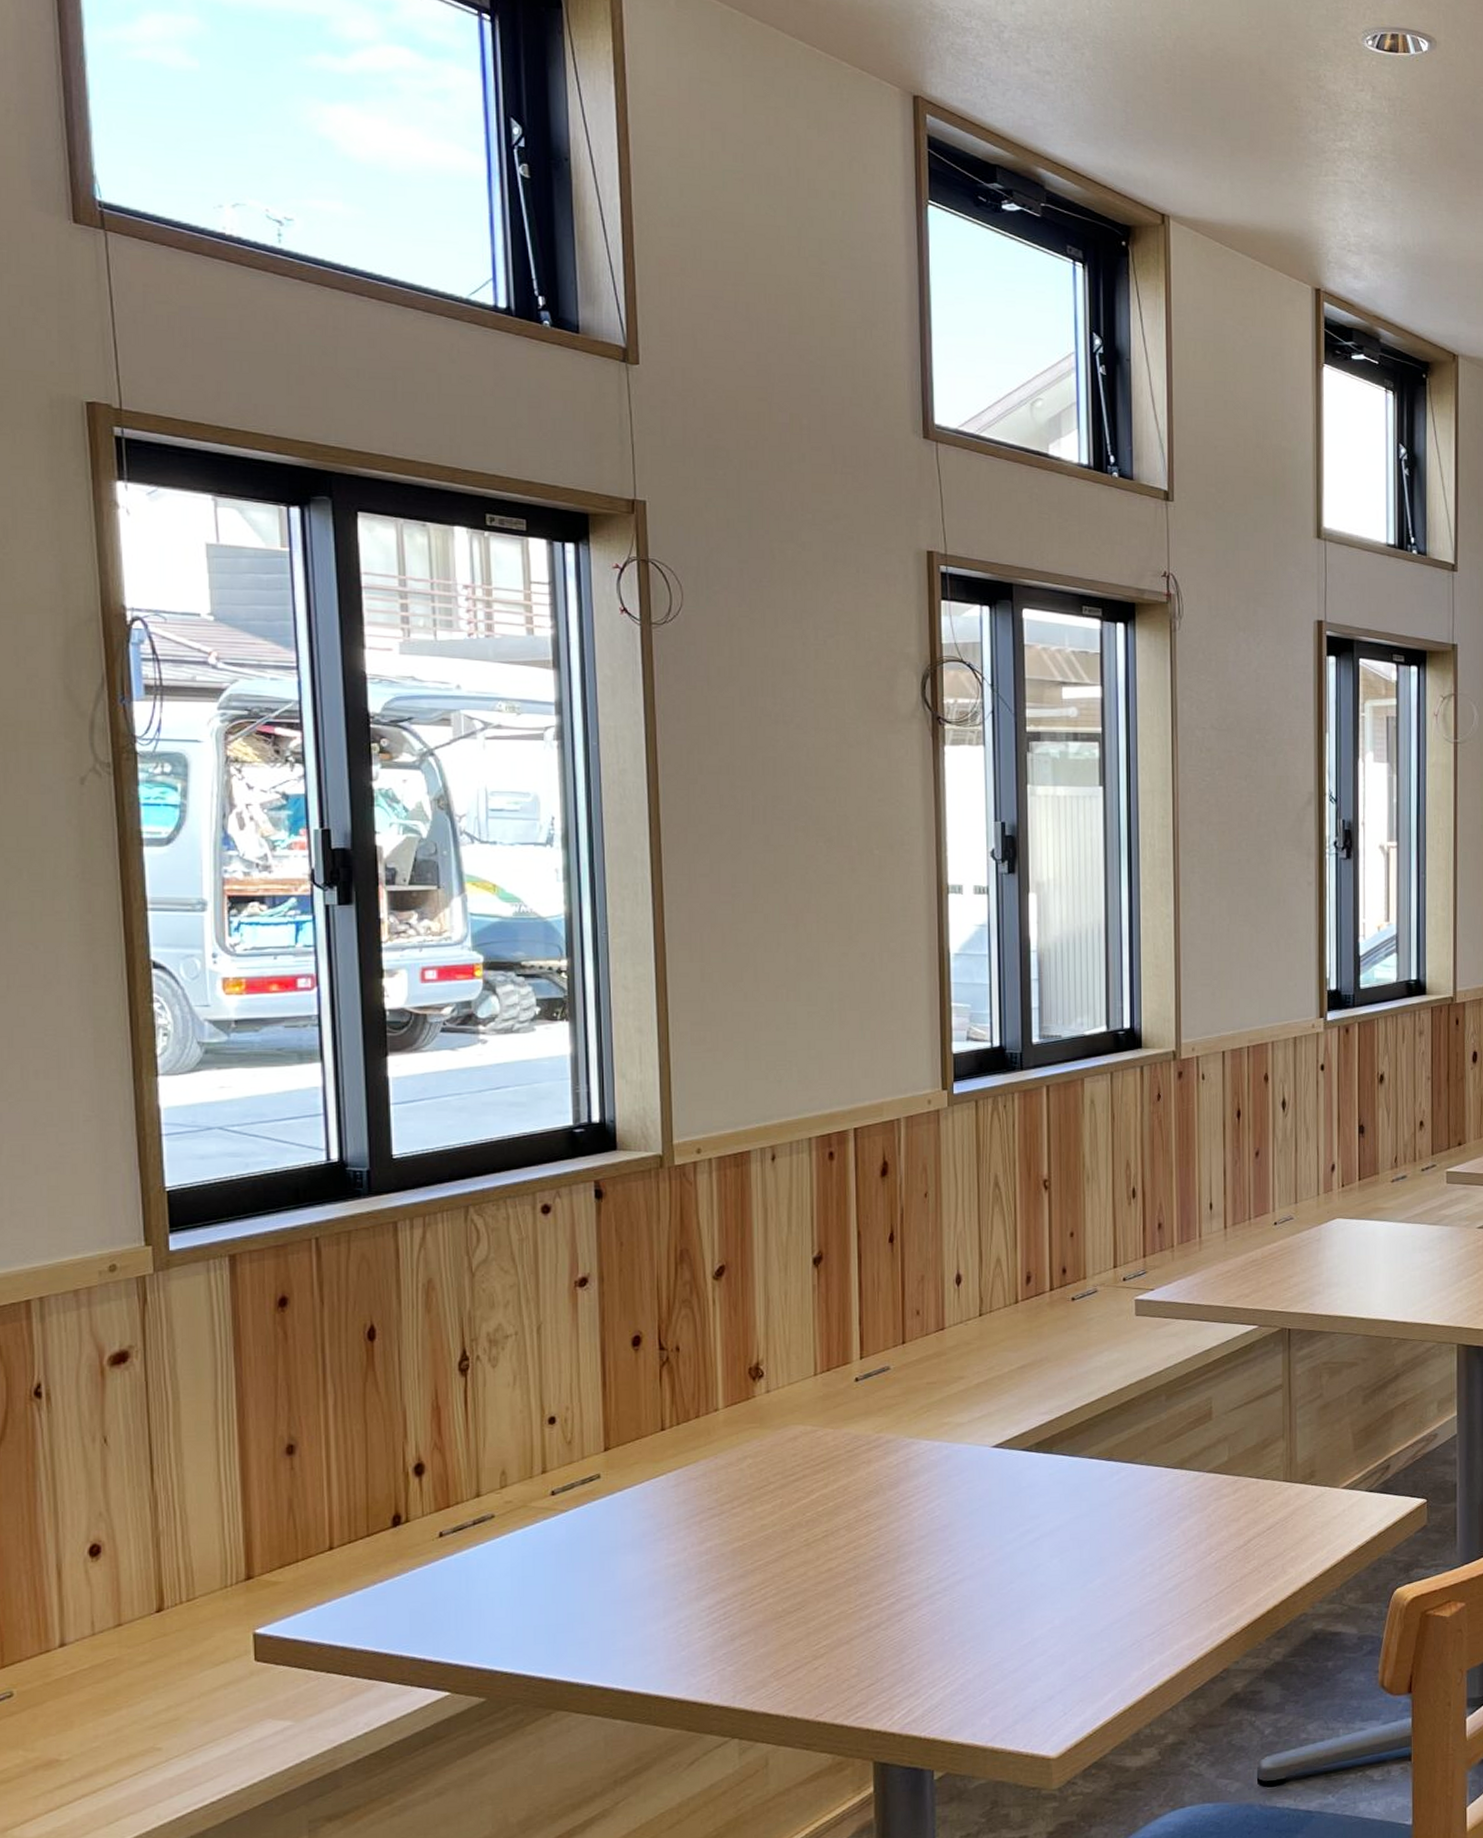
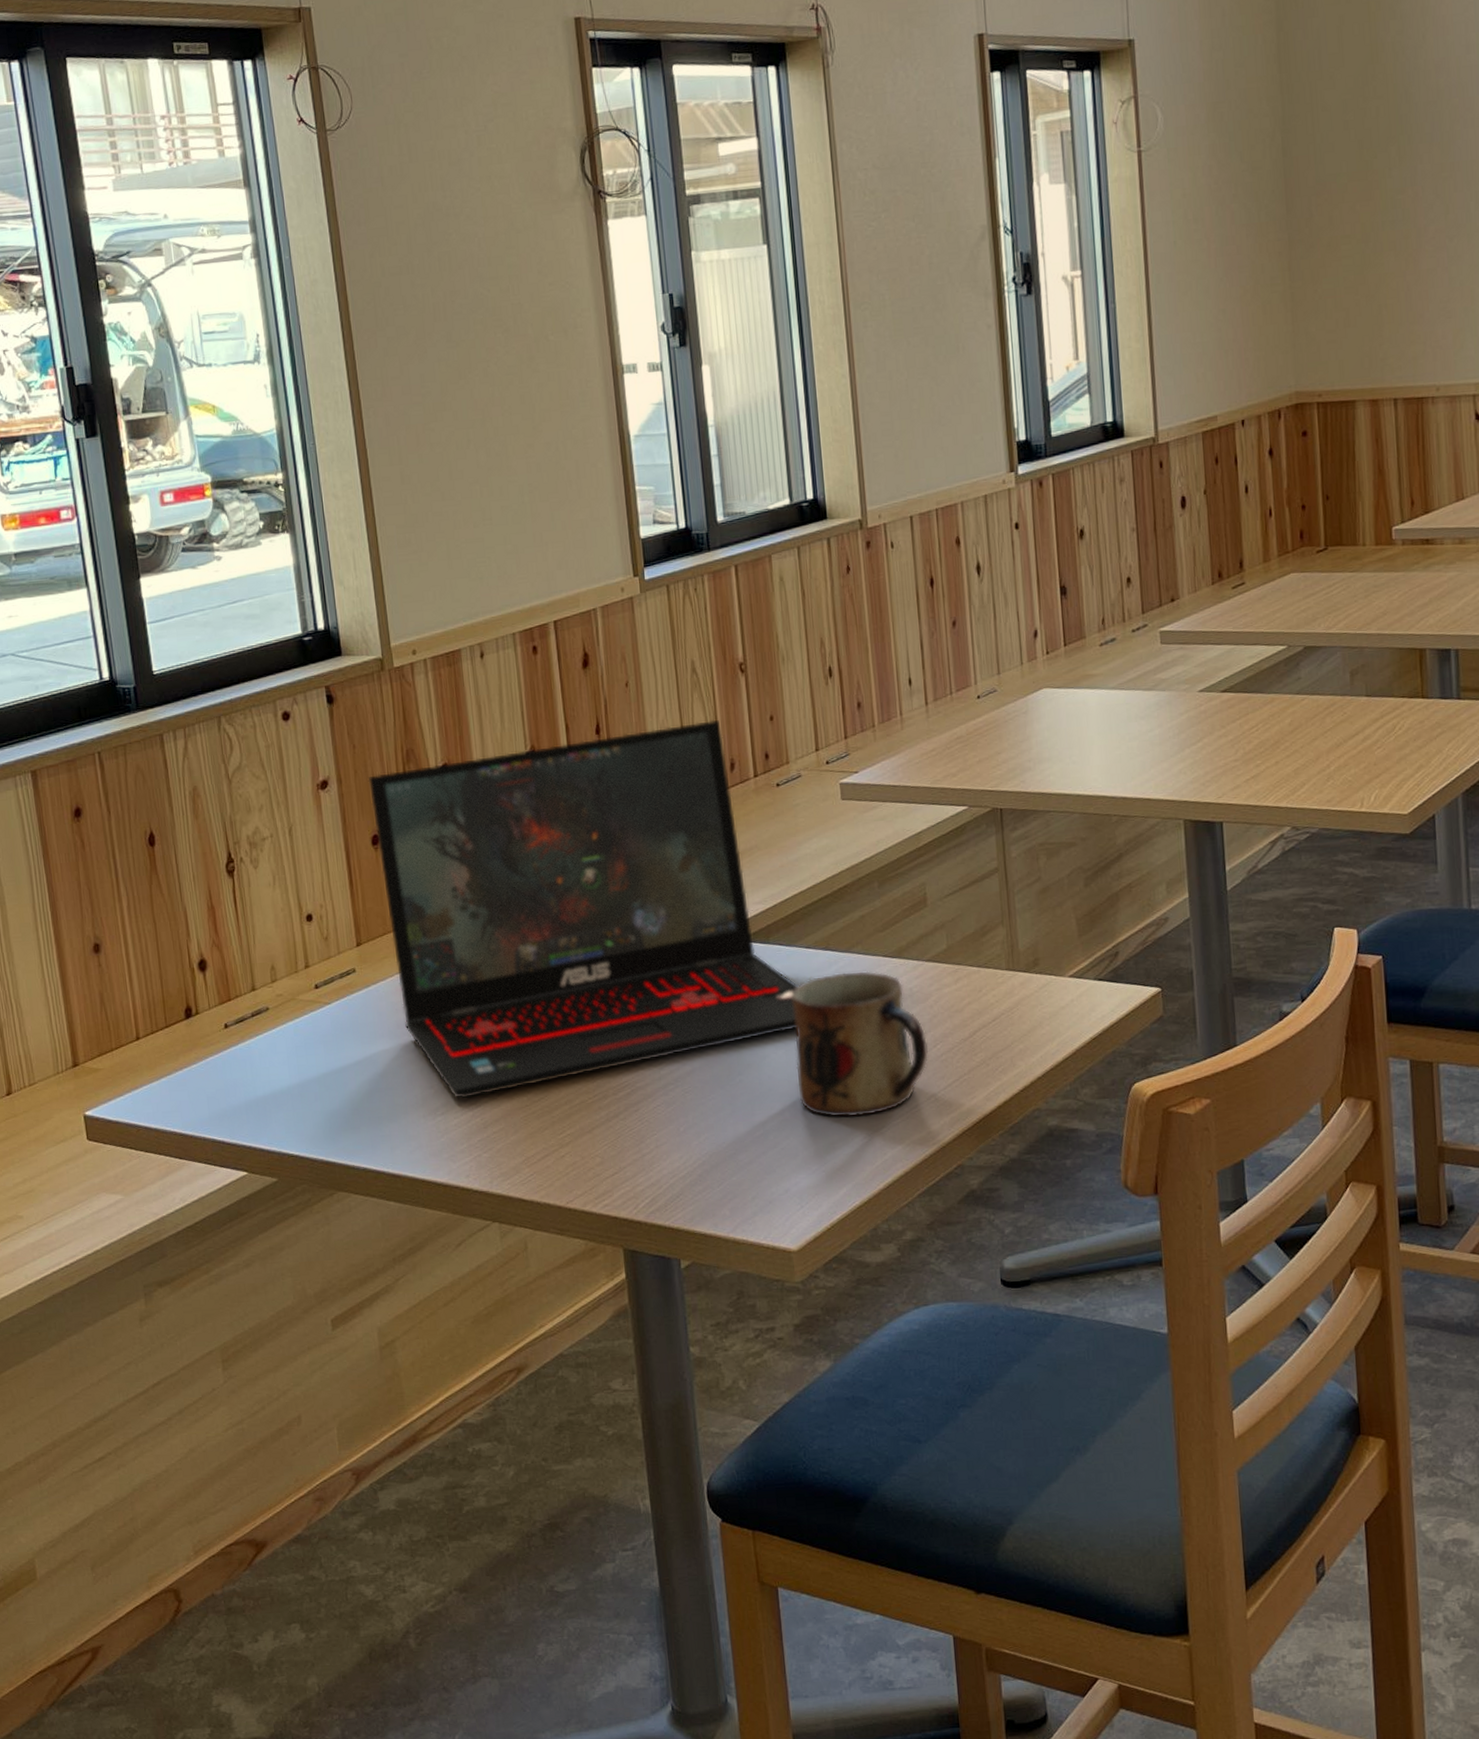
laptop: none [634,1233,1079,1610] -> present [367,719,799,1099]
mug: none [1070,1481,1202,1624] -> present [791,971,928,1117]

